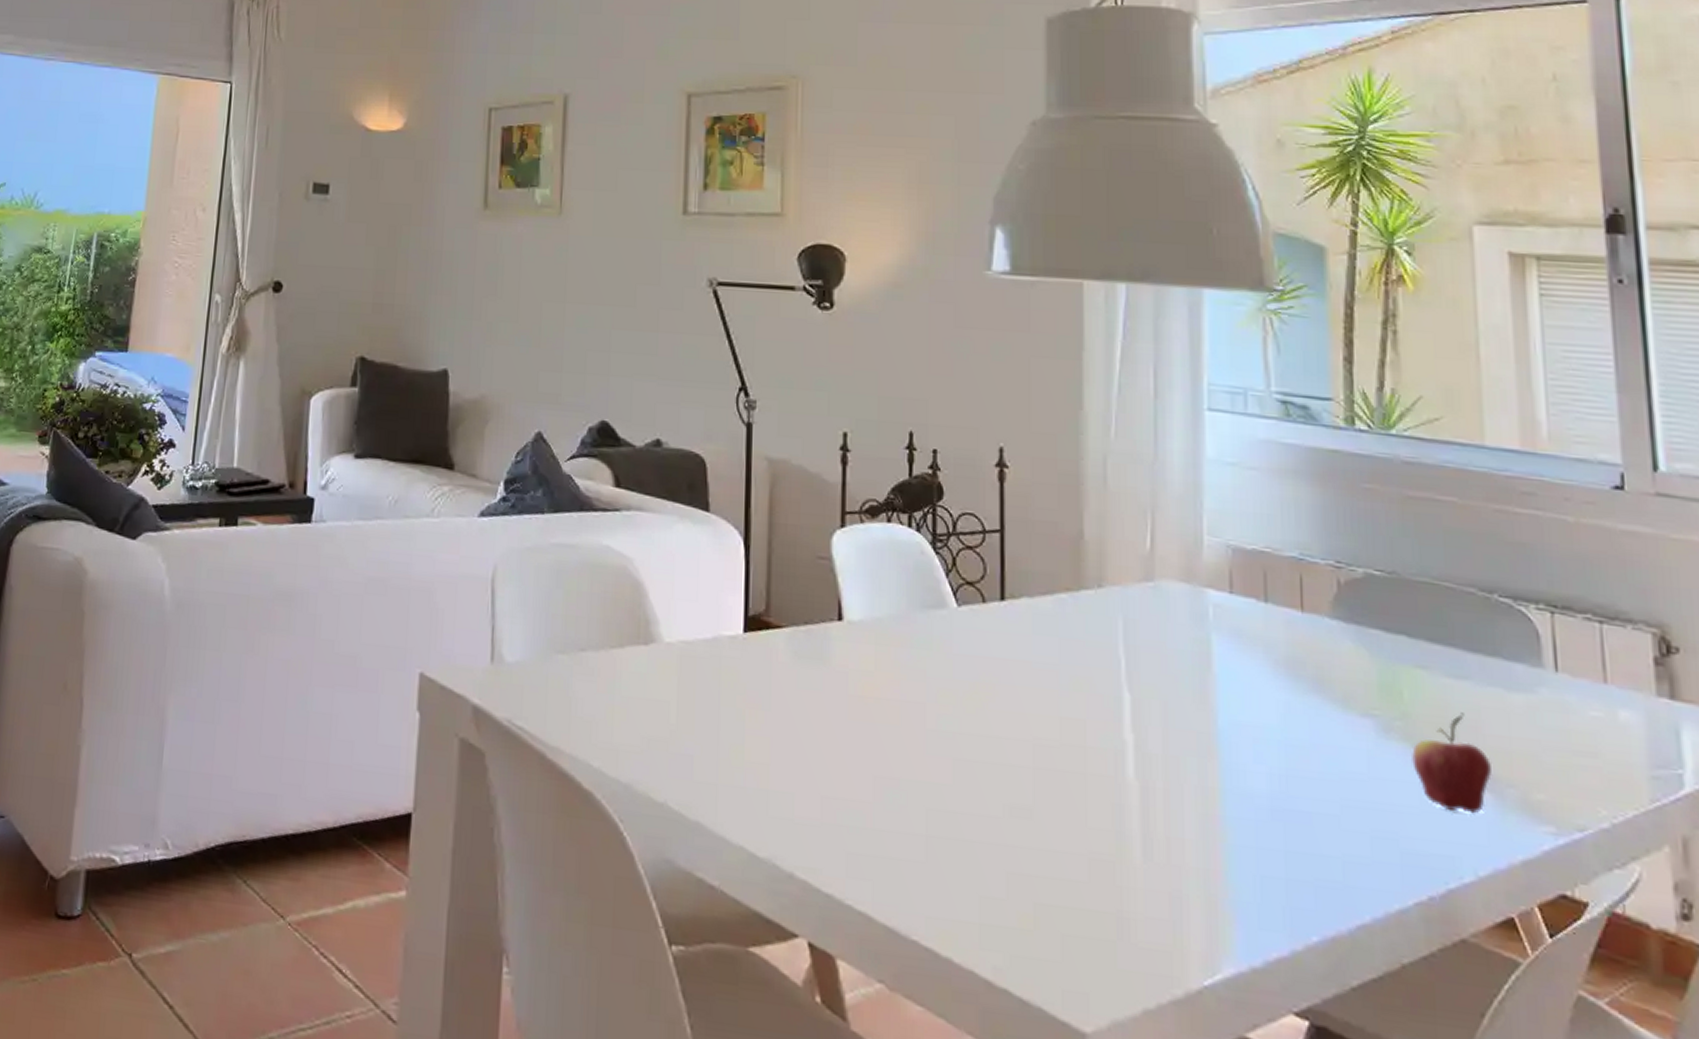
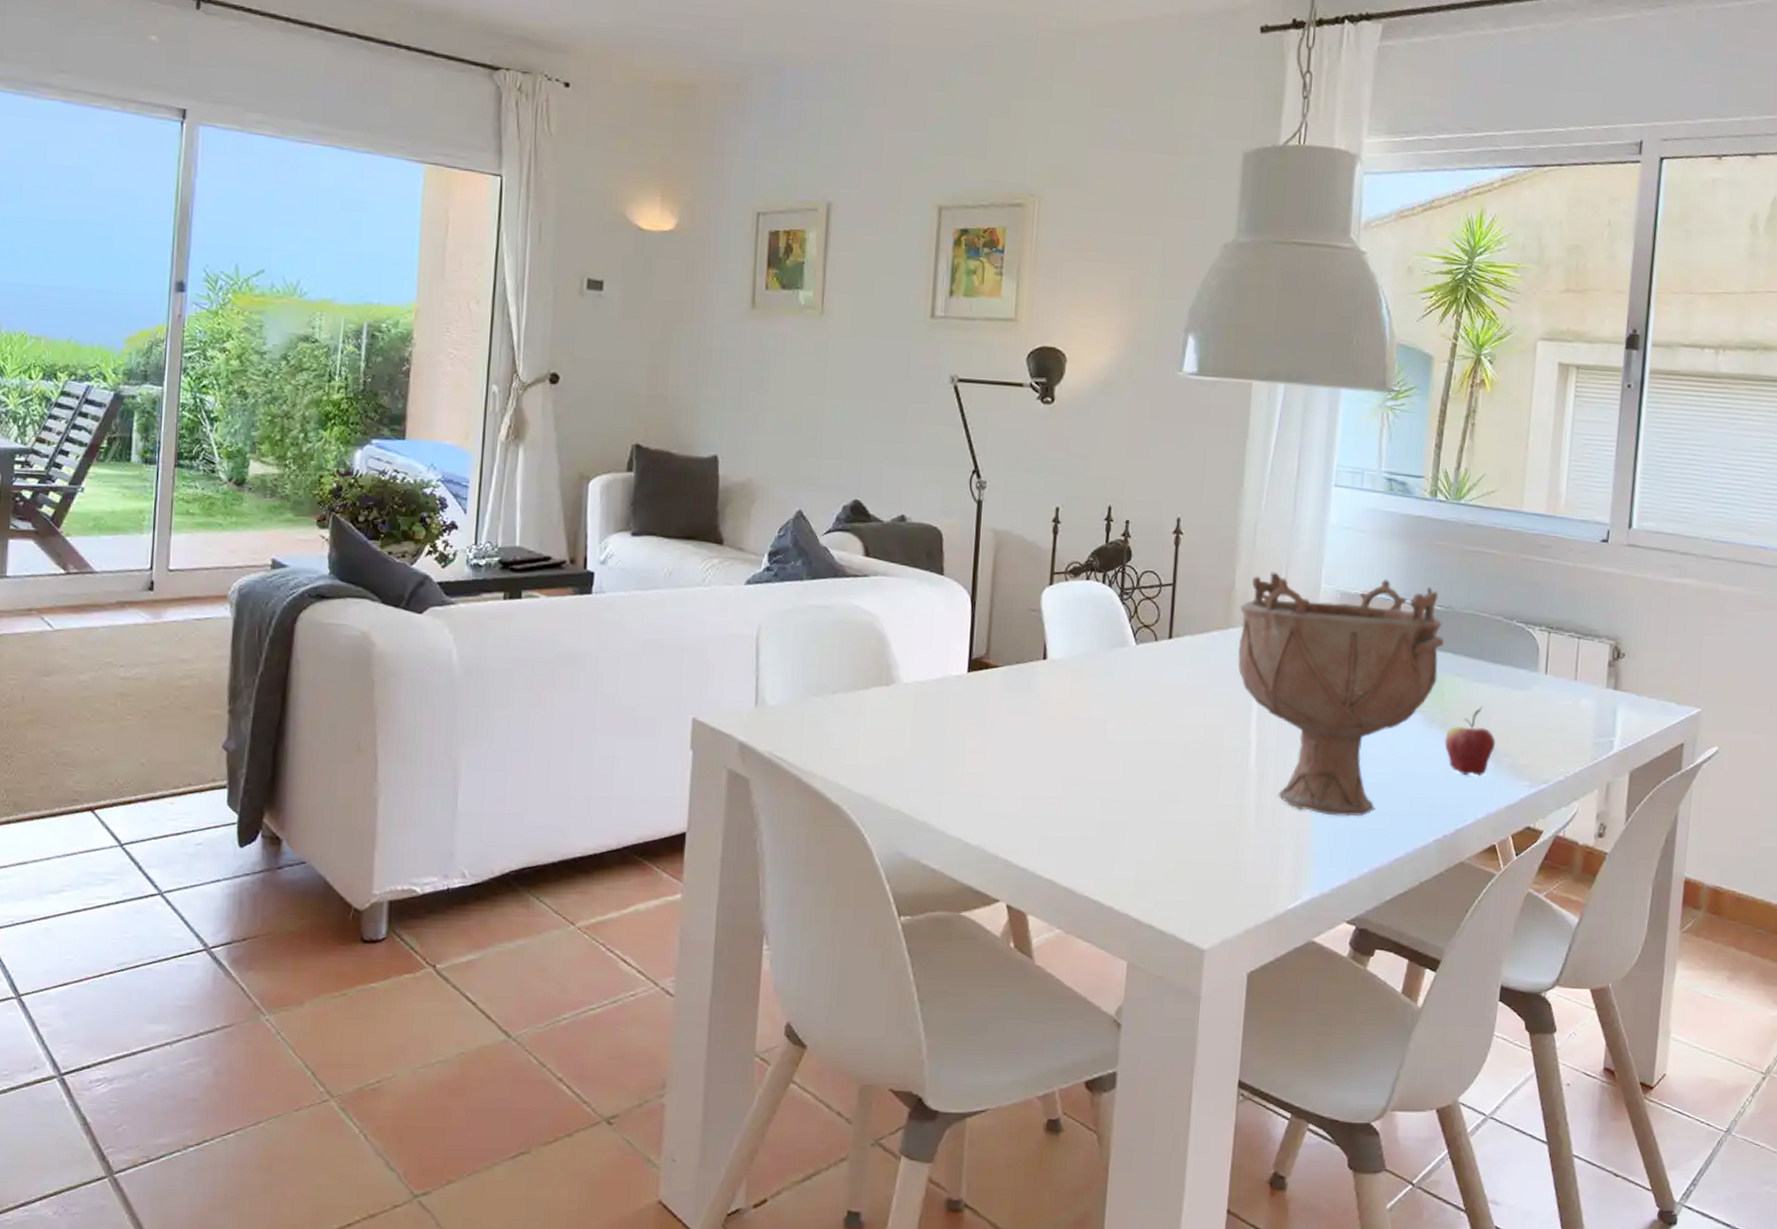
decorative bowl: none [1093,518,1393,860] -> present [1238,572,1445,817]

